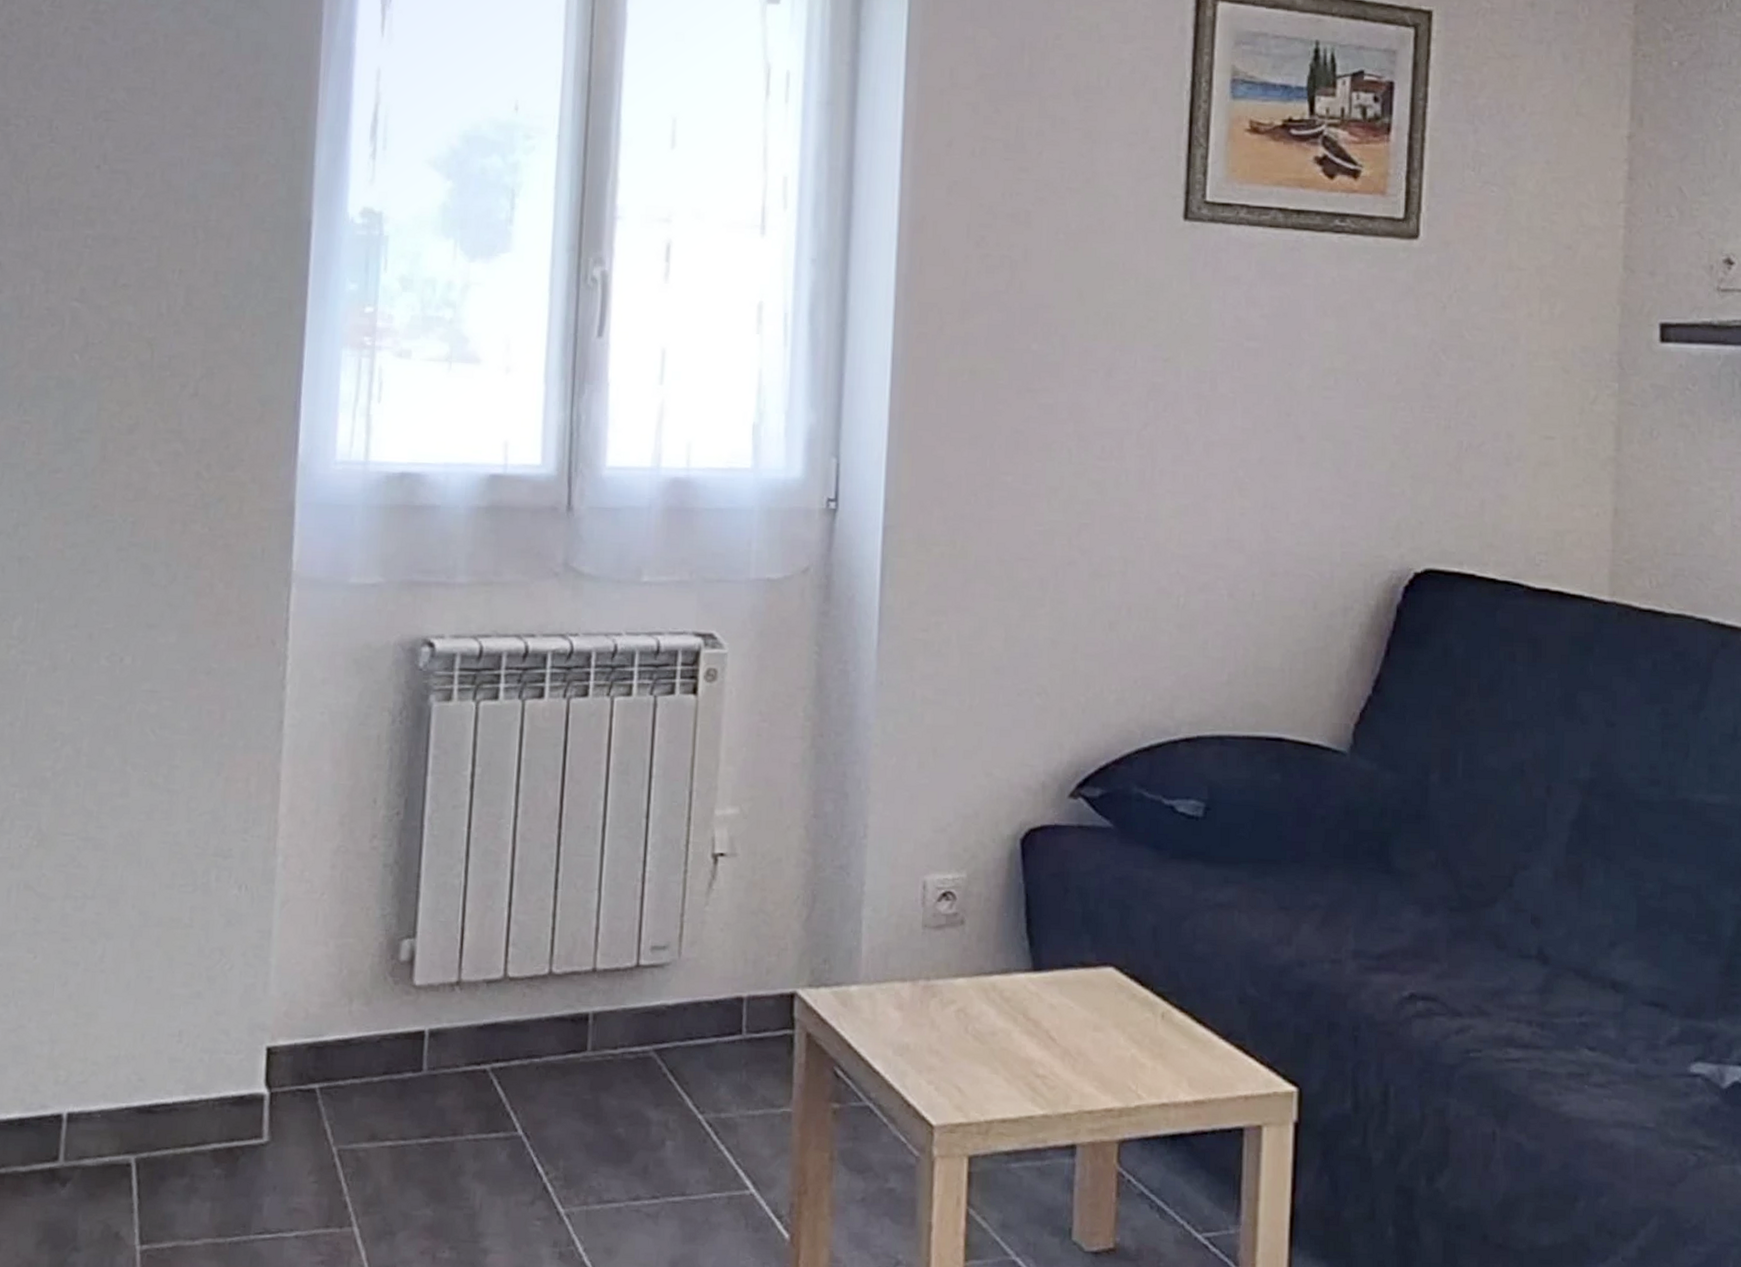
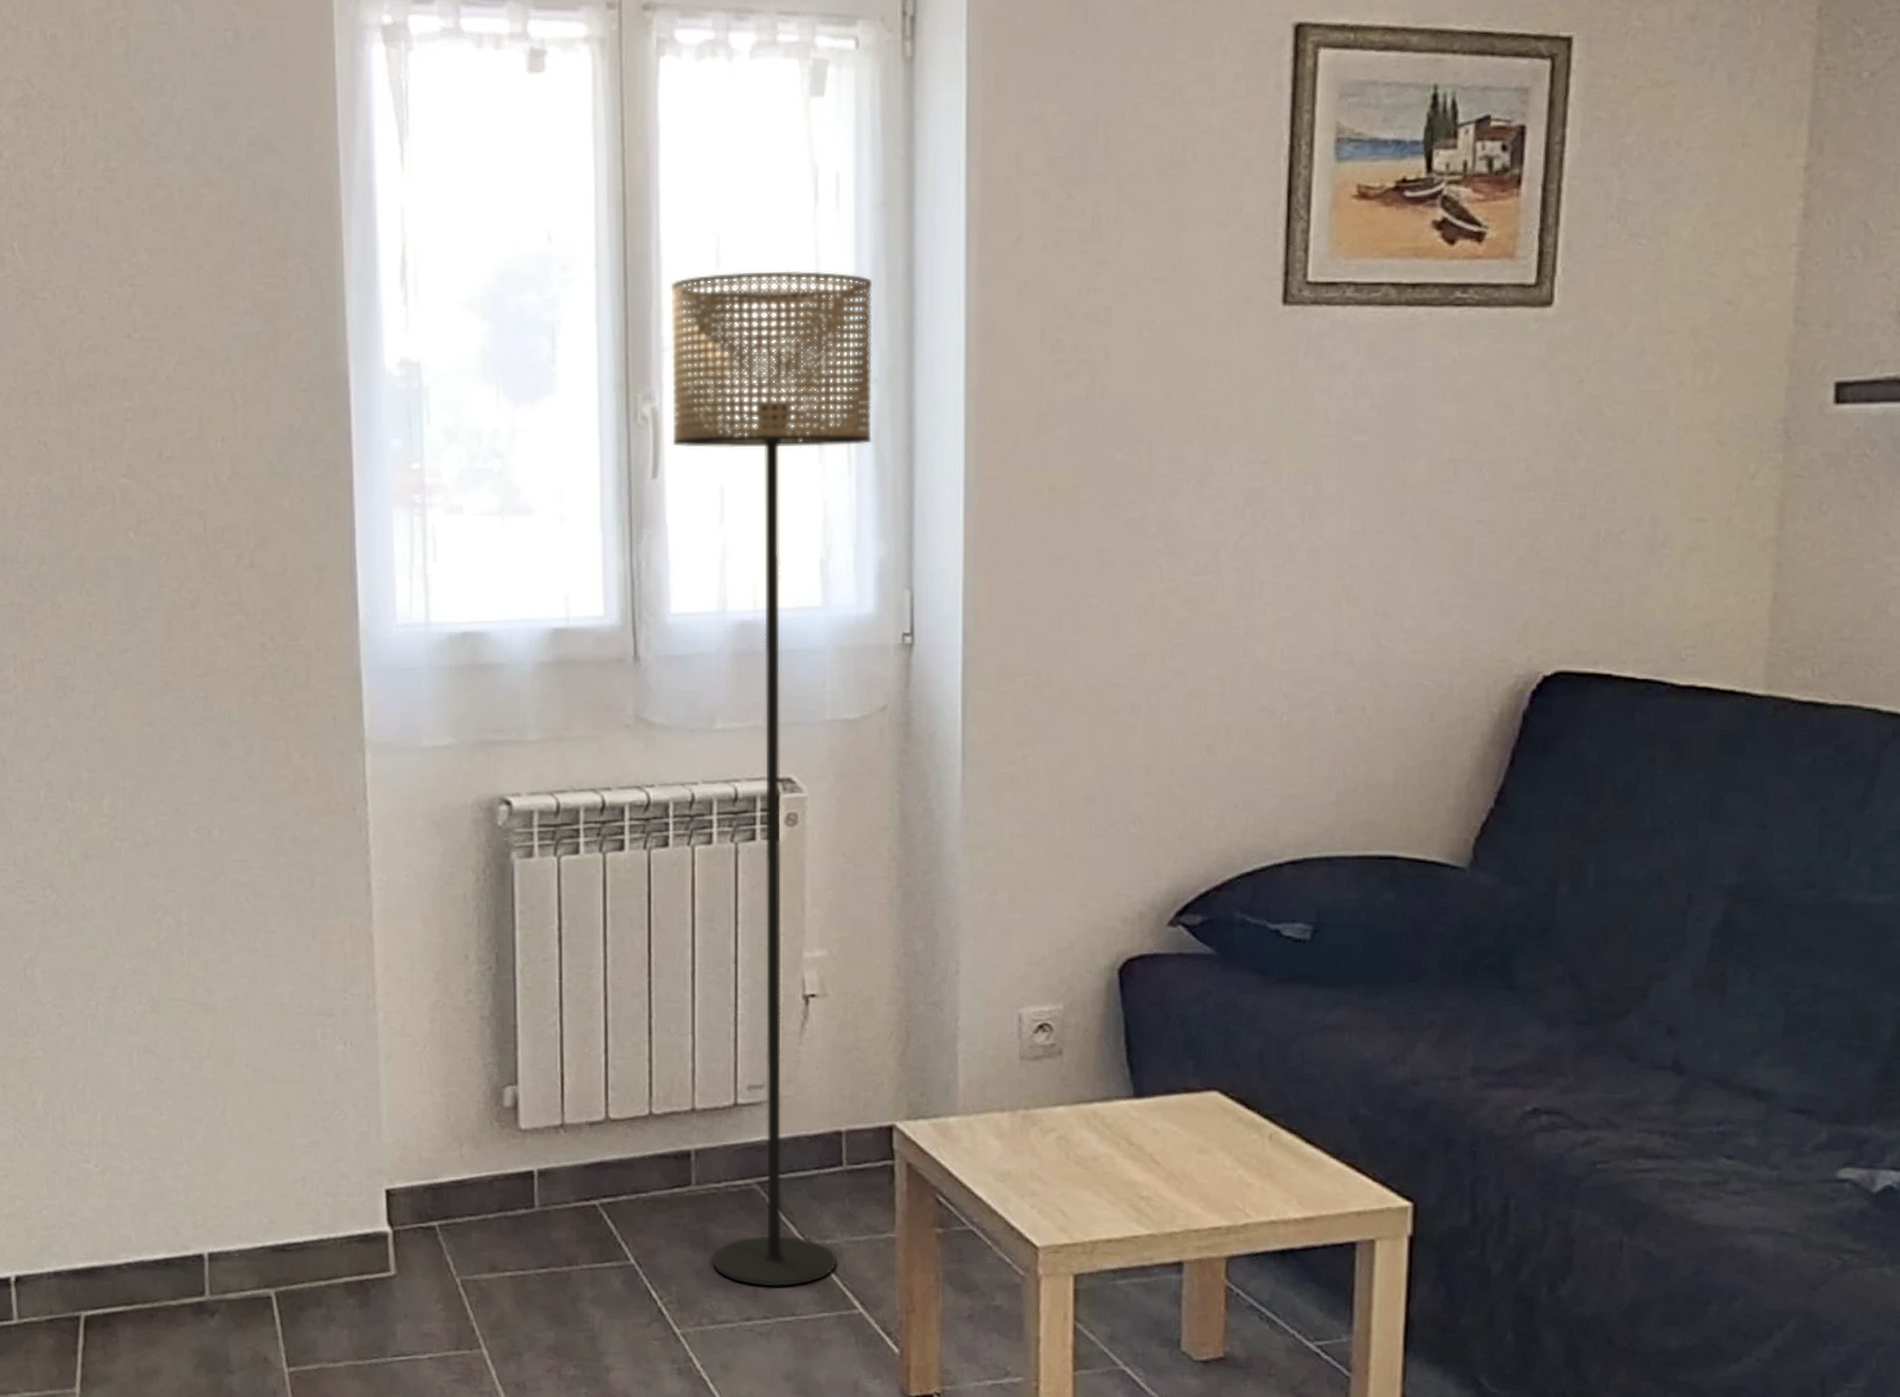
floor lamp: none [603,152,815,1164] -> present [671,270,873,1287]

